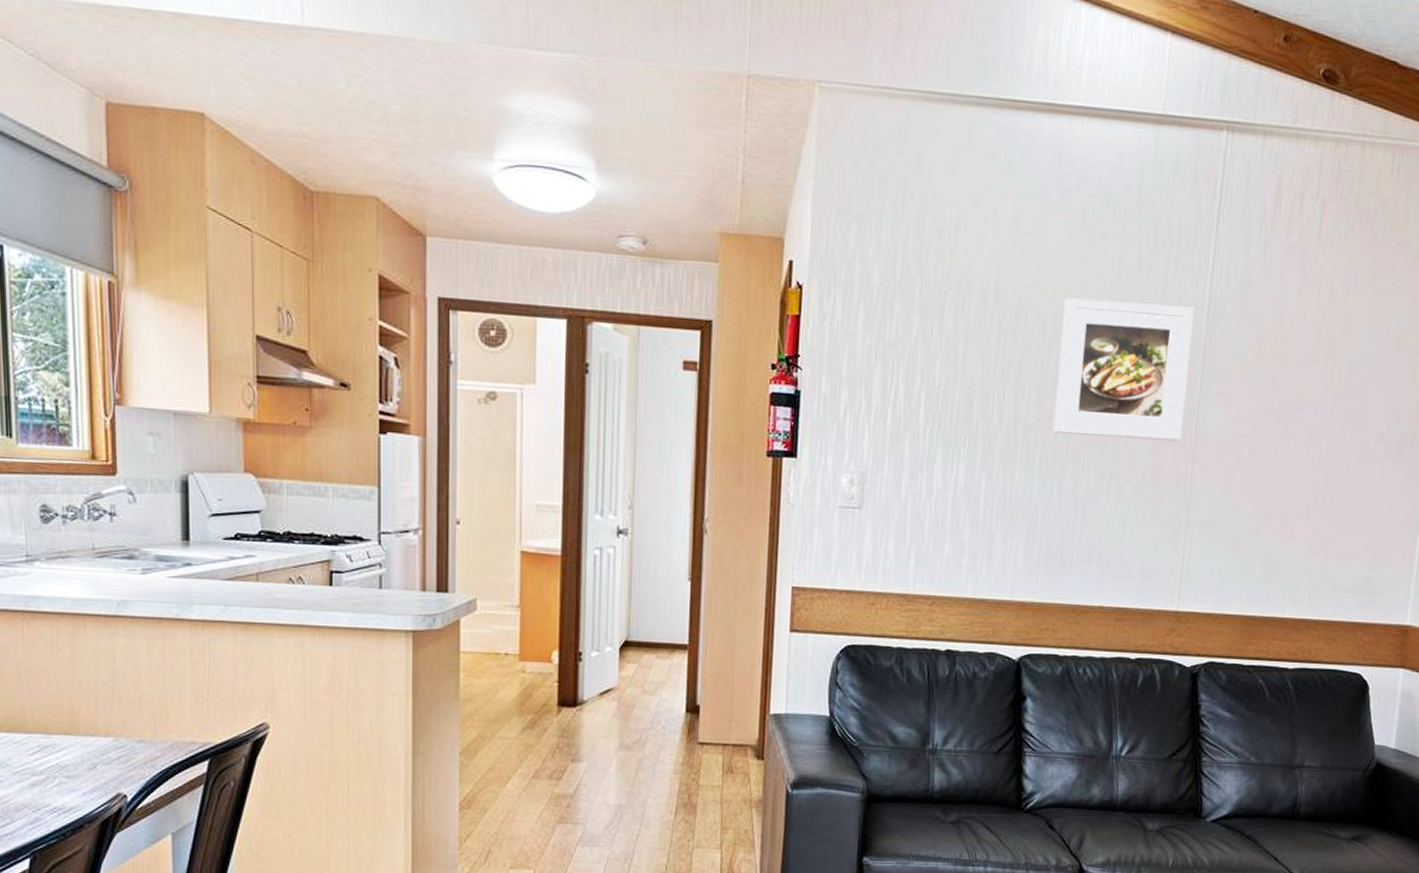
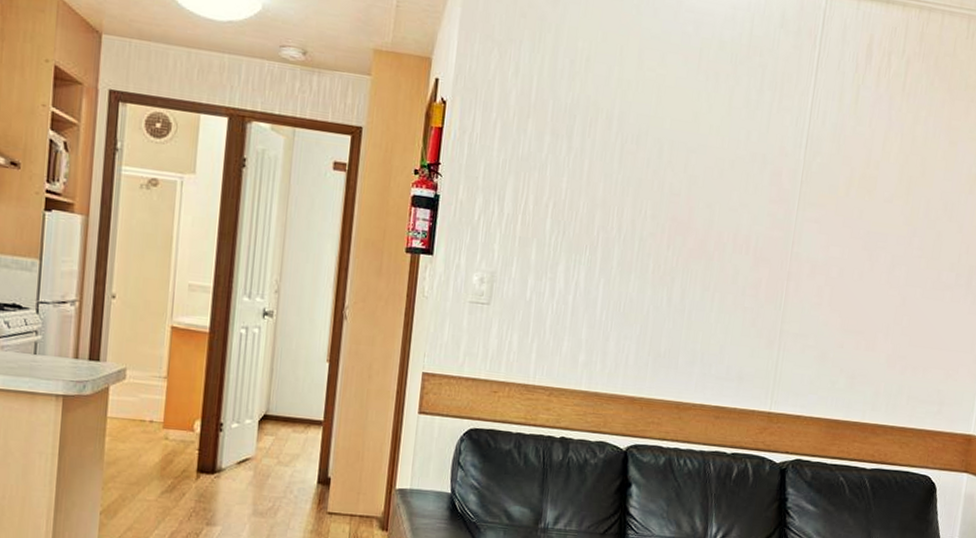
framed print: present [1053,298,1194,441] -> none [665,128,794,261]

